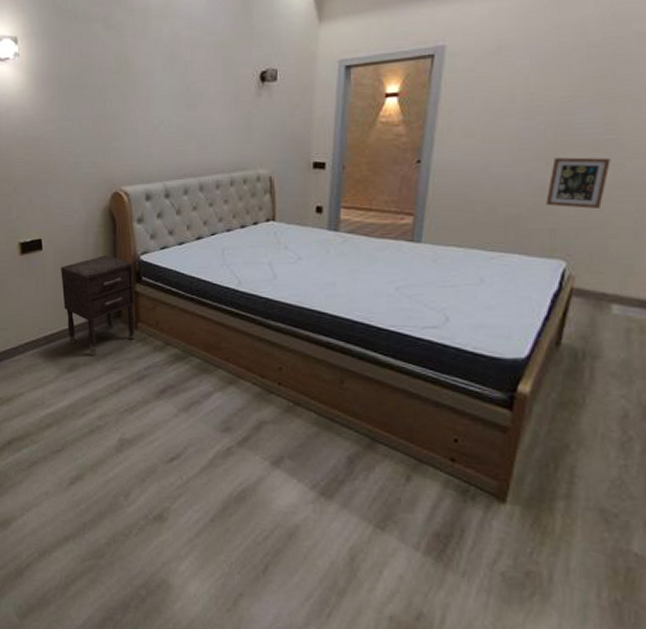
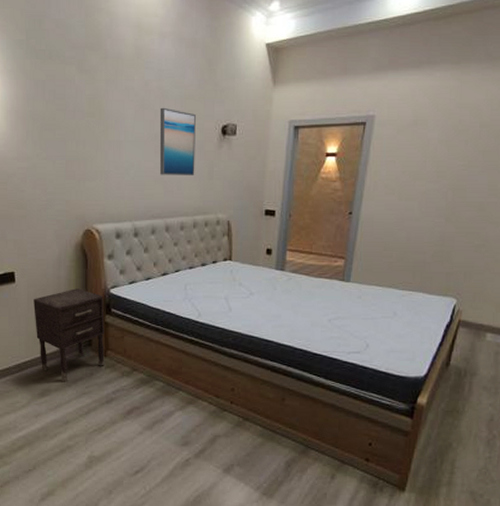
wall art: none [190,57,231,130] -> present [159,107,196,175]
picture frame: present [546,157,611,209] -> none [444,215,491,257]

